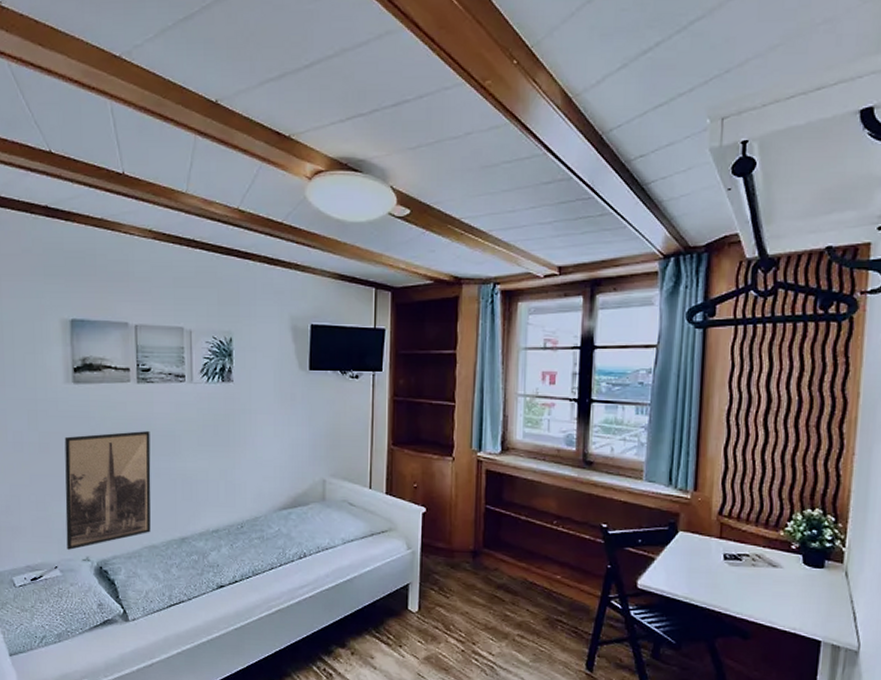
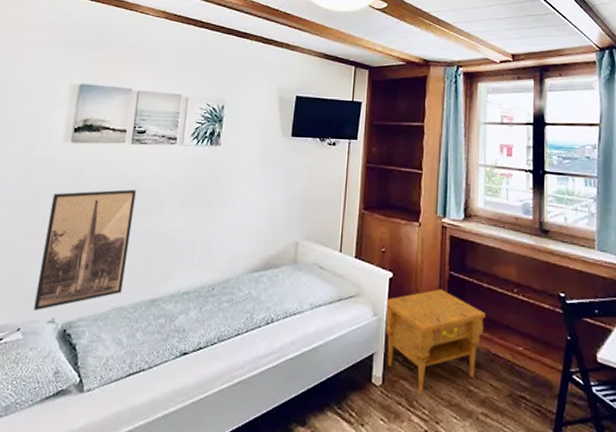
nightstand: none [418,522,523,620] -> present [384,289,486,395]

